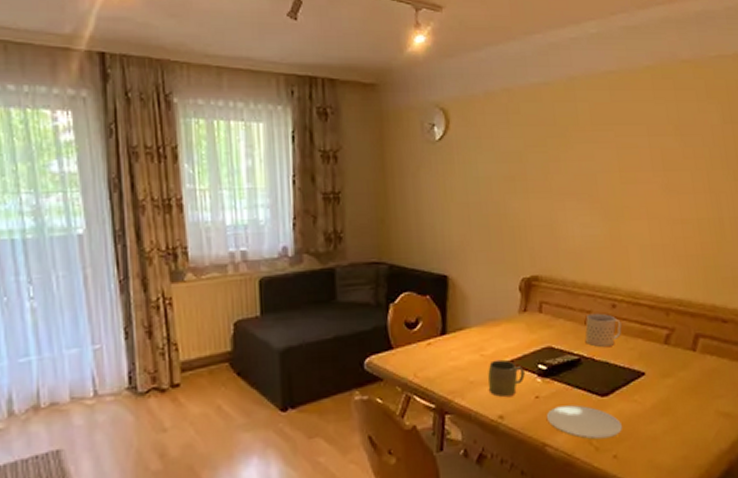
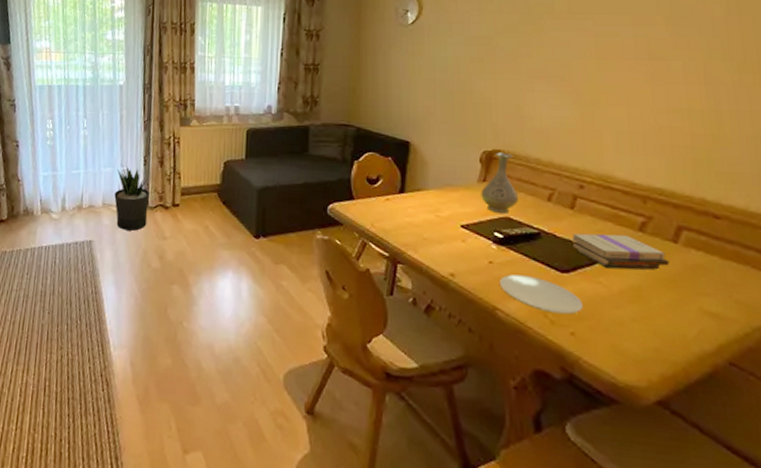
planter: none [87,342,138,429] -> present [114,164,149,231]
mug: present [487,359,525,397] -> none [441,222,479,257]
vase: none [522,278,559,343] -> present [481,152,519,213]
mug: present [584,313,622,348] -> none [546,191,589,226]
books: none [608,349,691,386] -> present [571,233,670,270]

